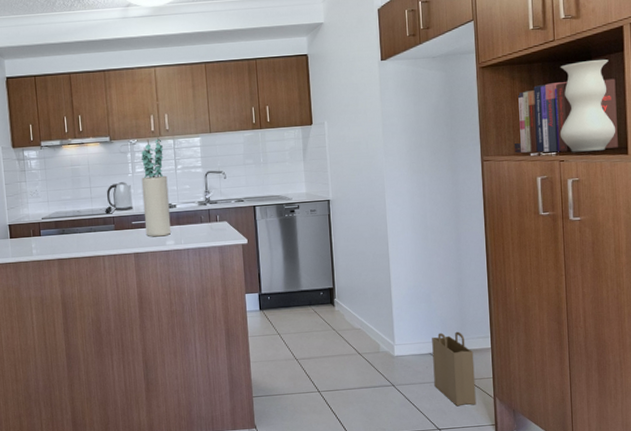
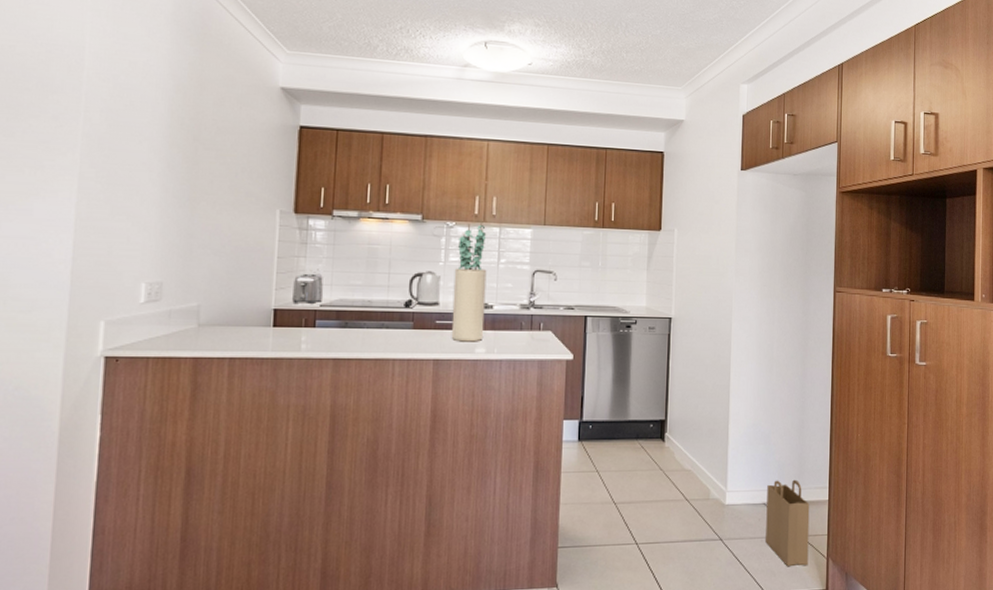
toaster: none [19,193,44,219] -> present [292,273,324,304]
books: present [513,78,618,153] -> none [867,218,967,293]
vase: present [559,59,616,152] -> none [912,200,965,294]

